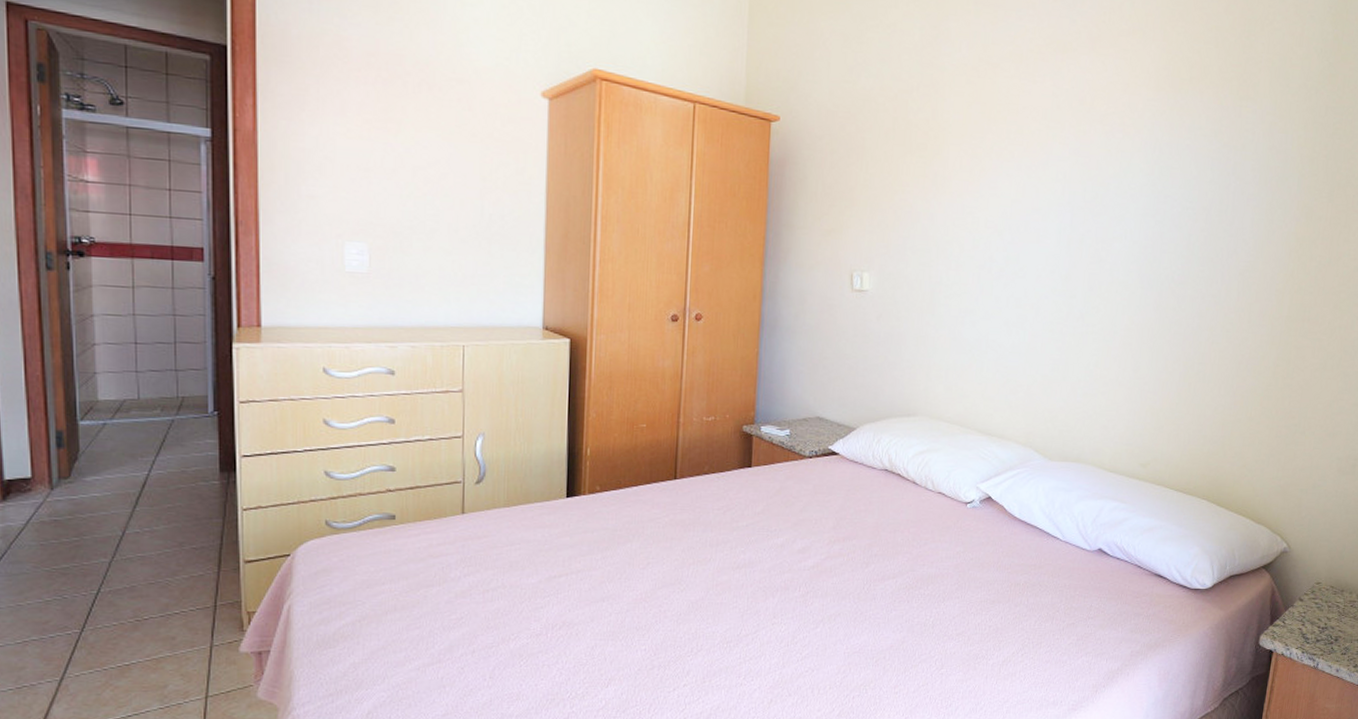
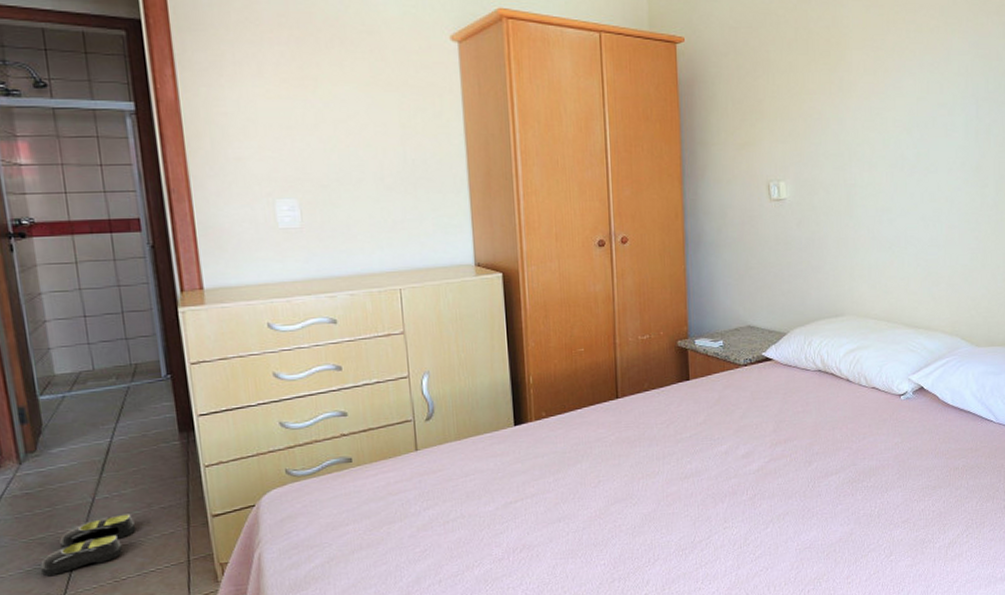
slippers: none [61,551,165,609] -> present [40,514,136,577]

